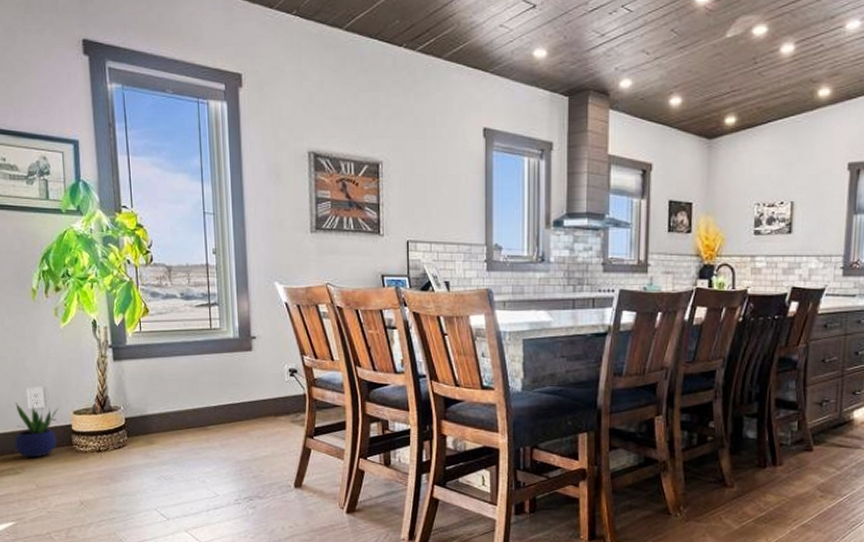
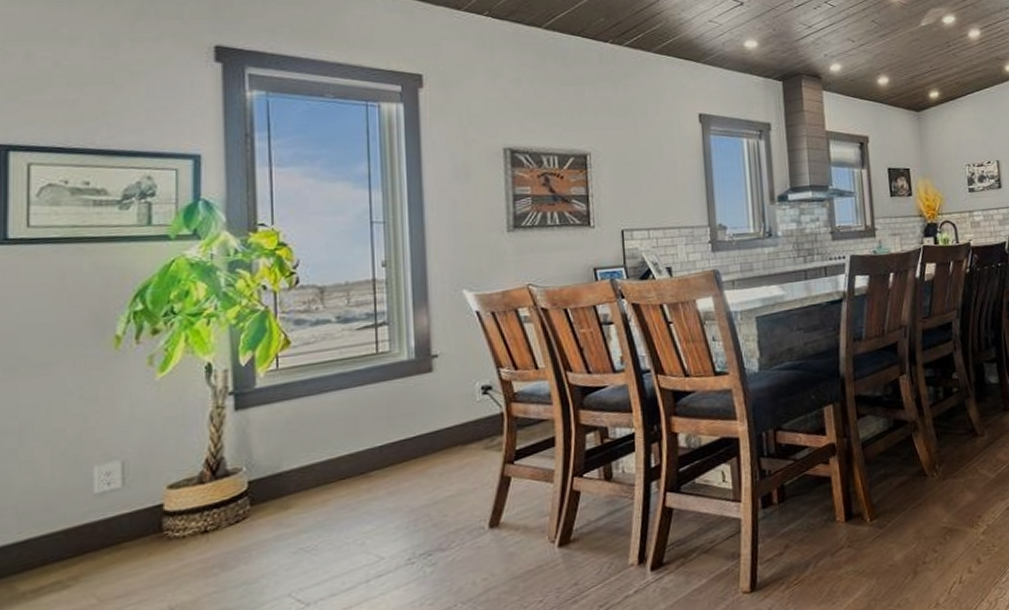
potted plant: present [14,402,58,458] -> none [65,484,143,562]

